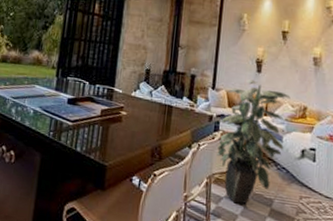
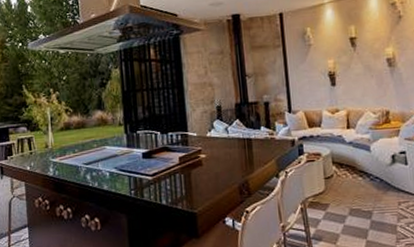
indoor plant: present [217,79,291,204] -> none [304,94,373,223]

